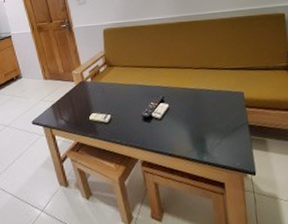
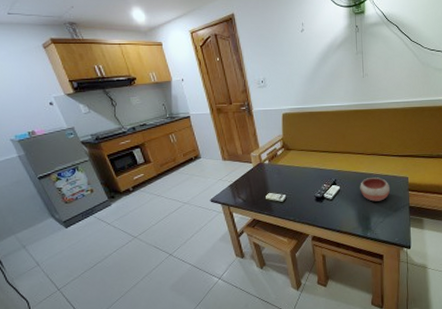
bowl: none [190,93,225,120] -> present [360,177,391,202]

